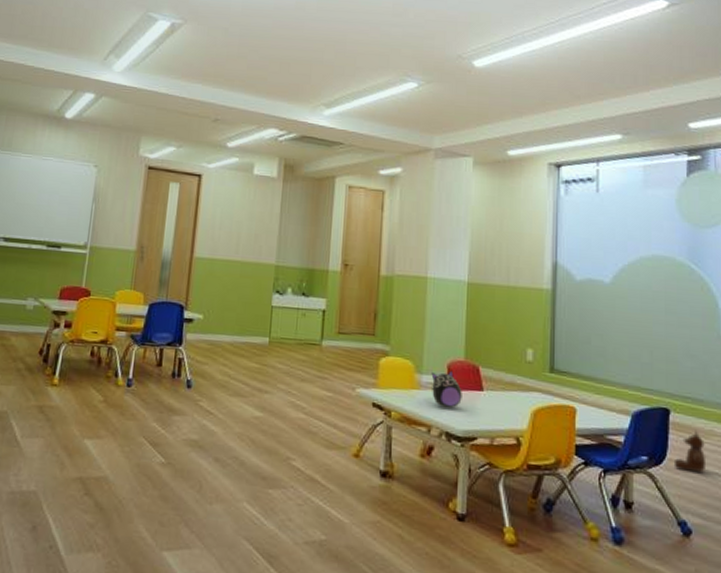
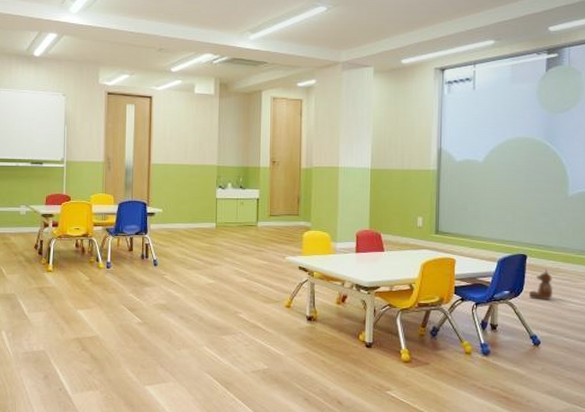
plush toy: present [431,370,462,409] -> none [344,238,368,267]

